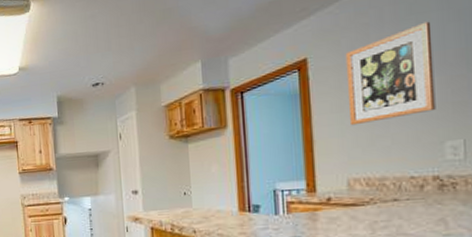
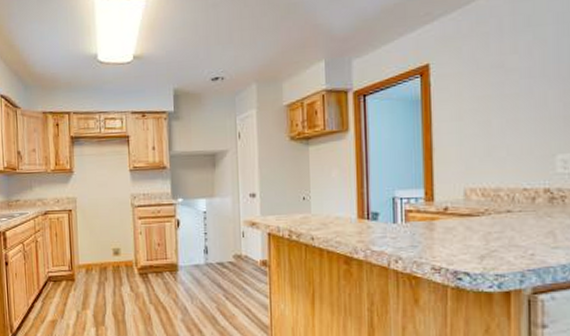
wall art: present [345,21,436,126] -> none [466,34,549,135]

